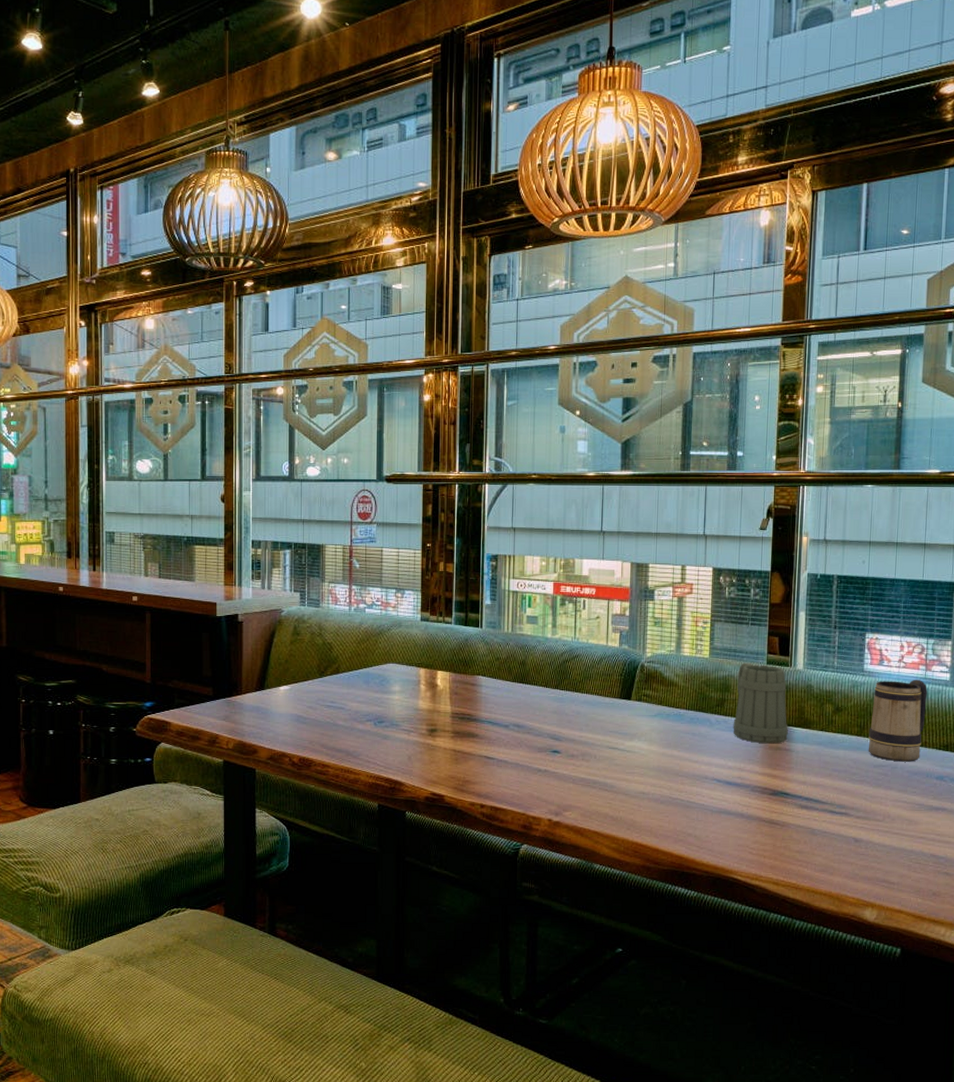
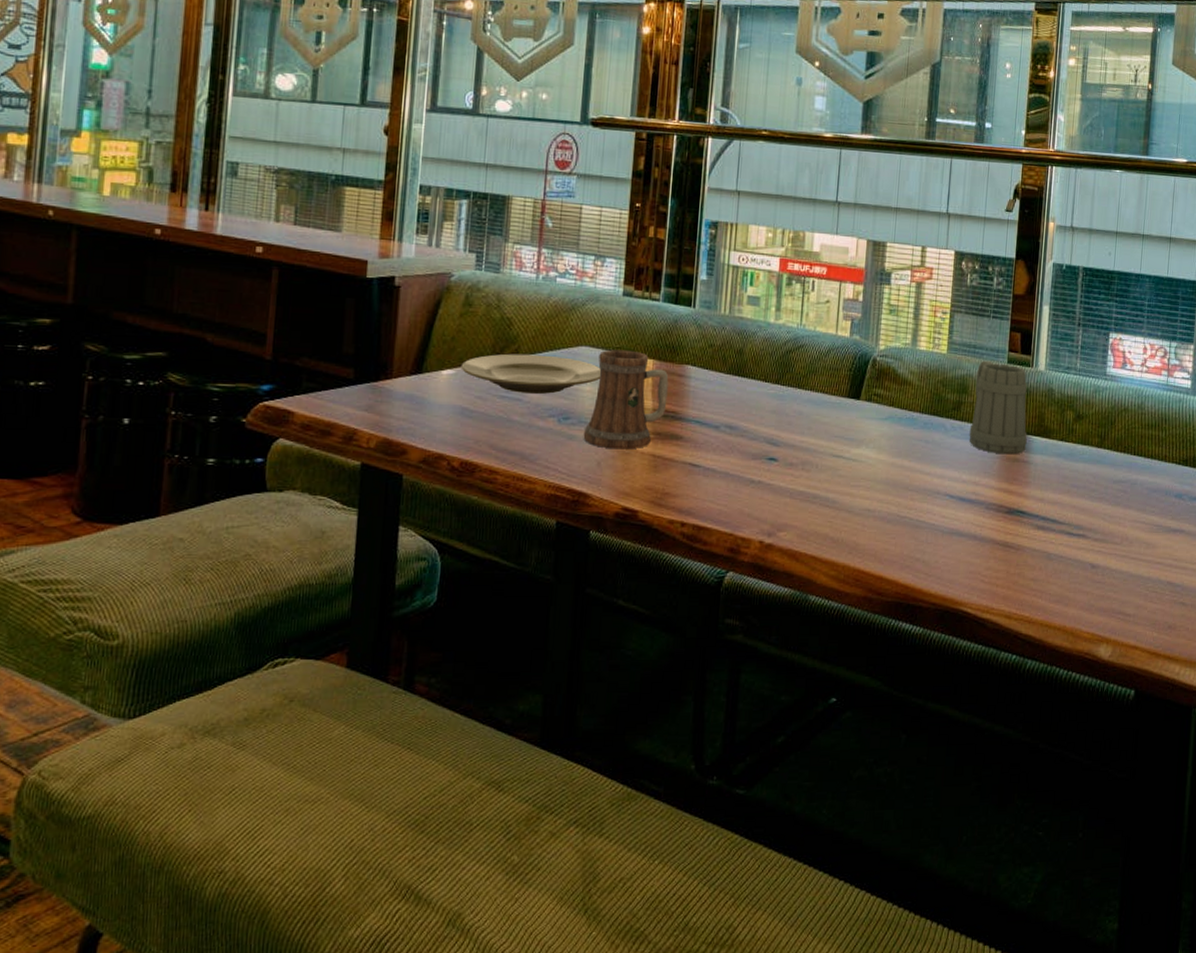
plate: none [294,671,406,703] -> present [460,353,601,394]
beer mug: none [395,665,463,746] -> present [583,349,669,450]
beer mug: present [868,680,927,762] -> none [1108,386,1169,478]

